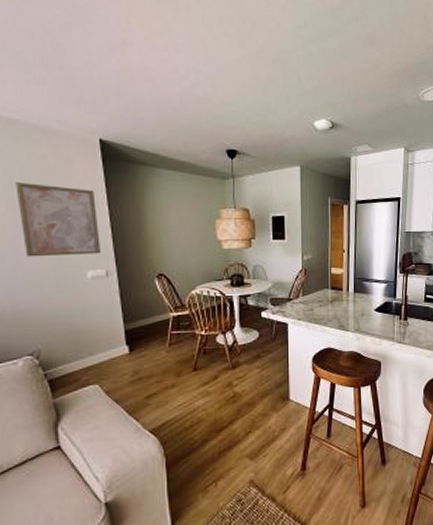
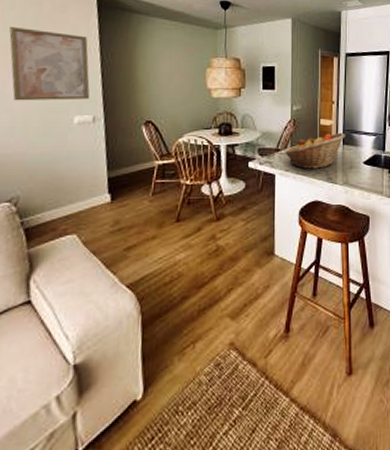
fruit basket: none [297,280,356,317] -> present [285,132,345,169]

